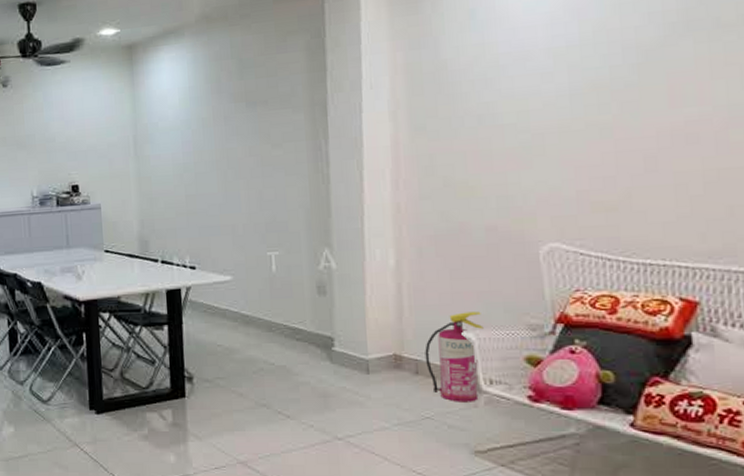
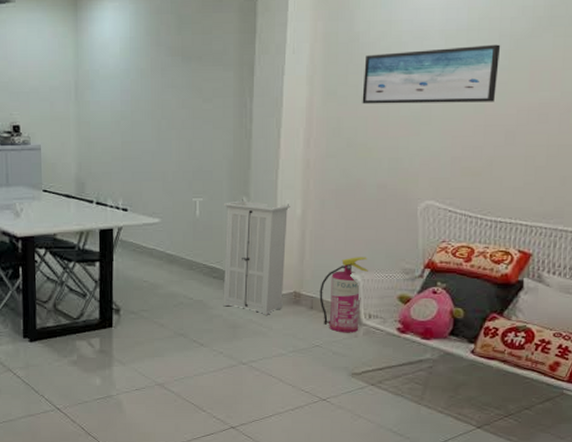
storage cabinet: none [302,251,381,382] -> present [223,199,290,315]
wall art: none [456,58,626,138] -> present [362,44,501,104]

